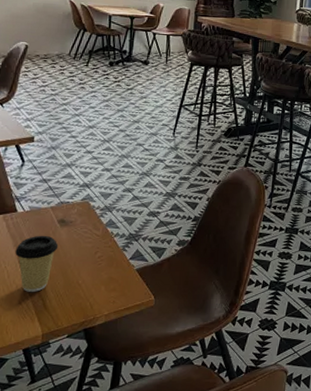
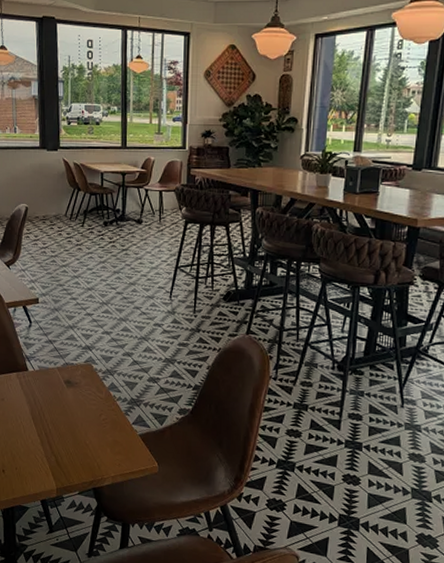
coffee cup: present [15,235,59,292] -> none [29,394,66,448]

